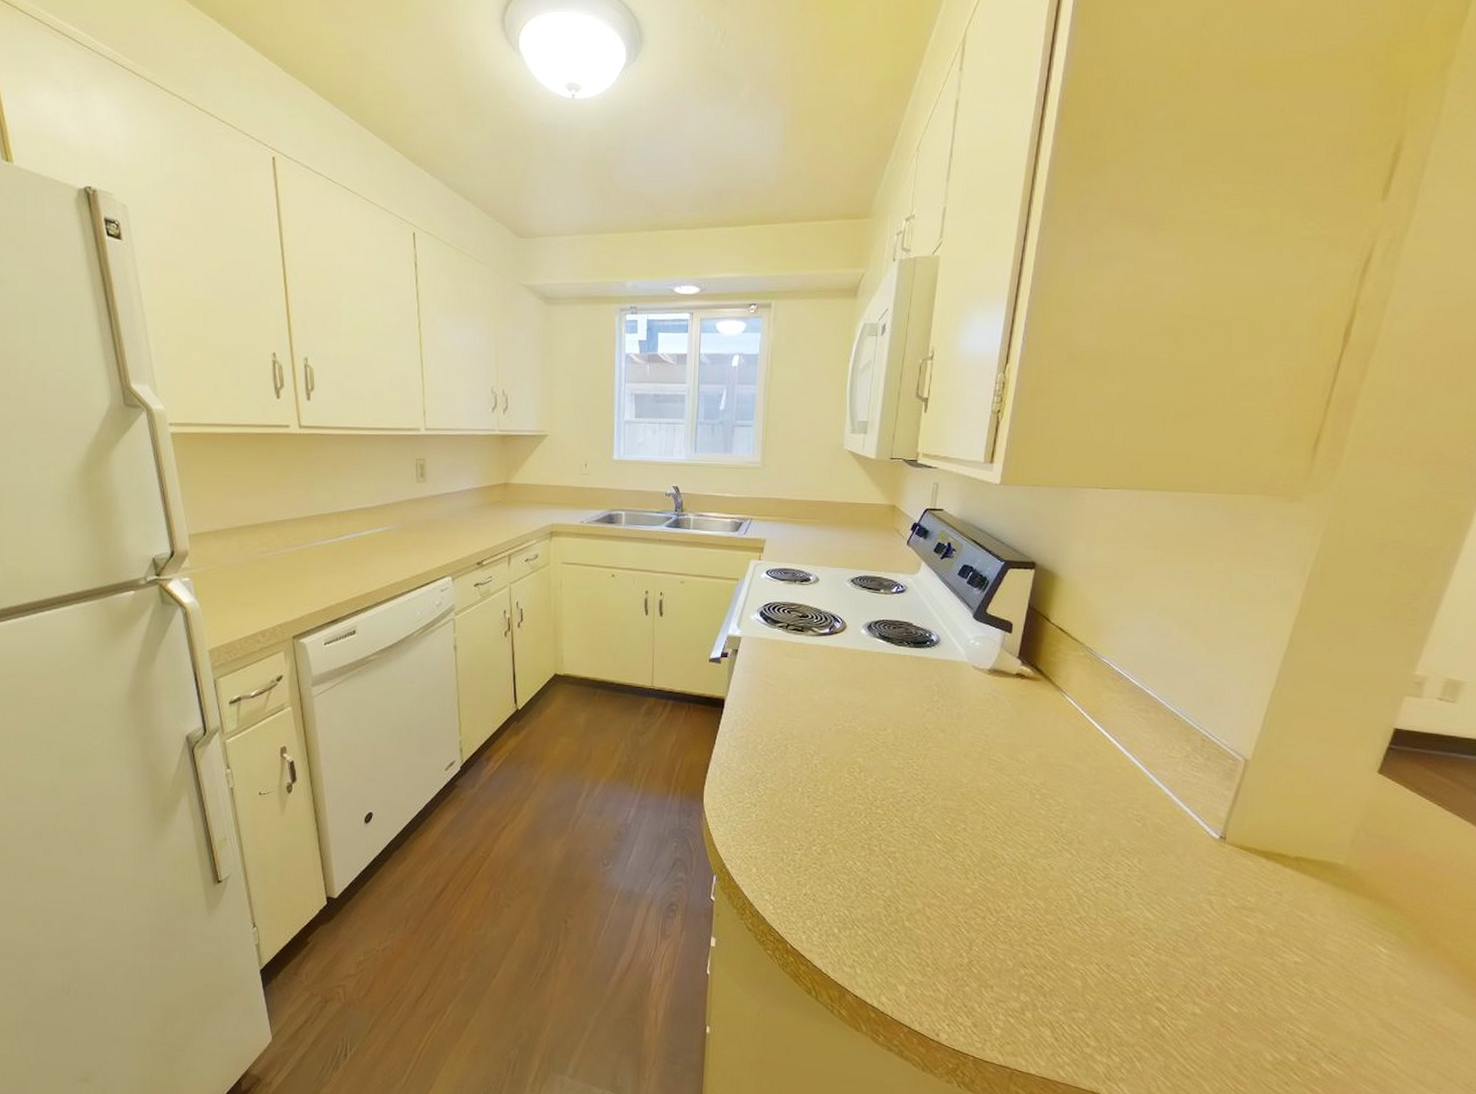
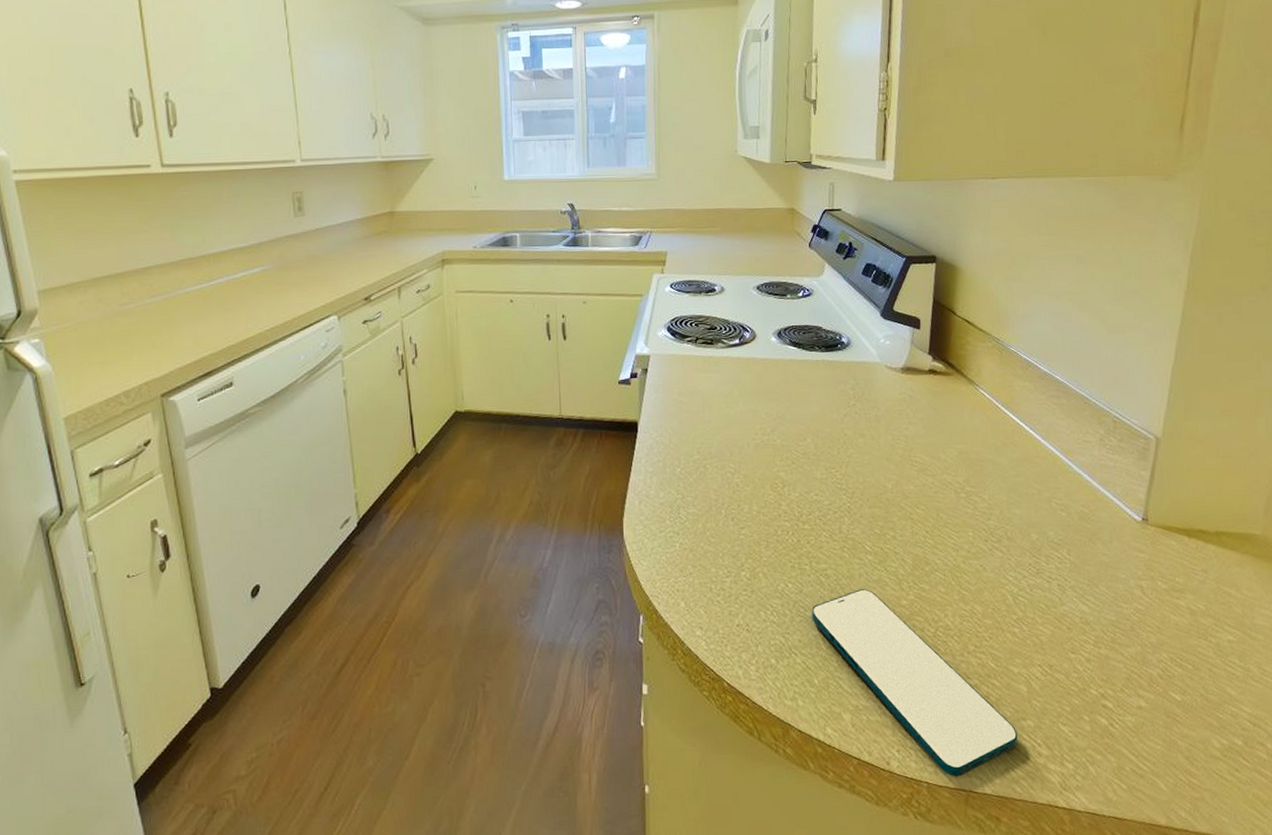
smartphone: none [877,874,1068,1056] -> present [812,589,1018,777]

